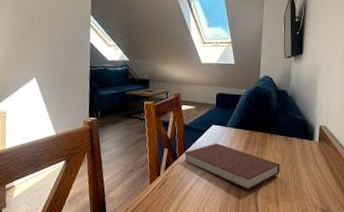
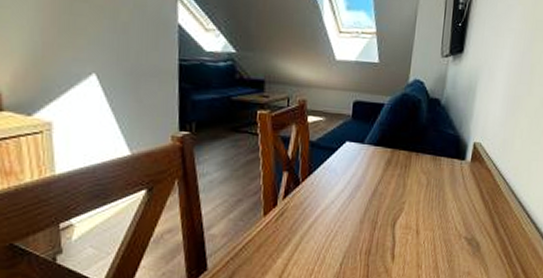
notebook: present [183,143,280,191] -> none [308,164,425,220]

